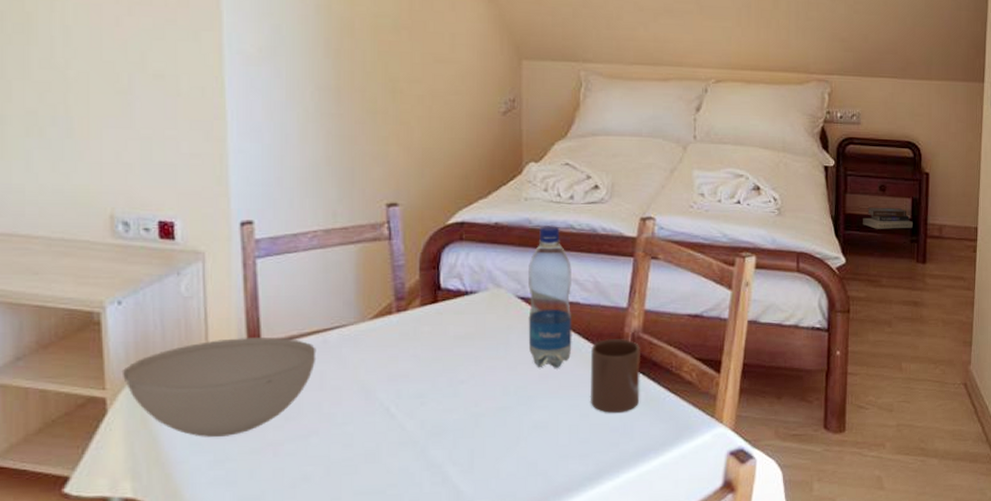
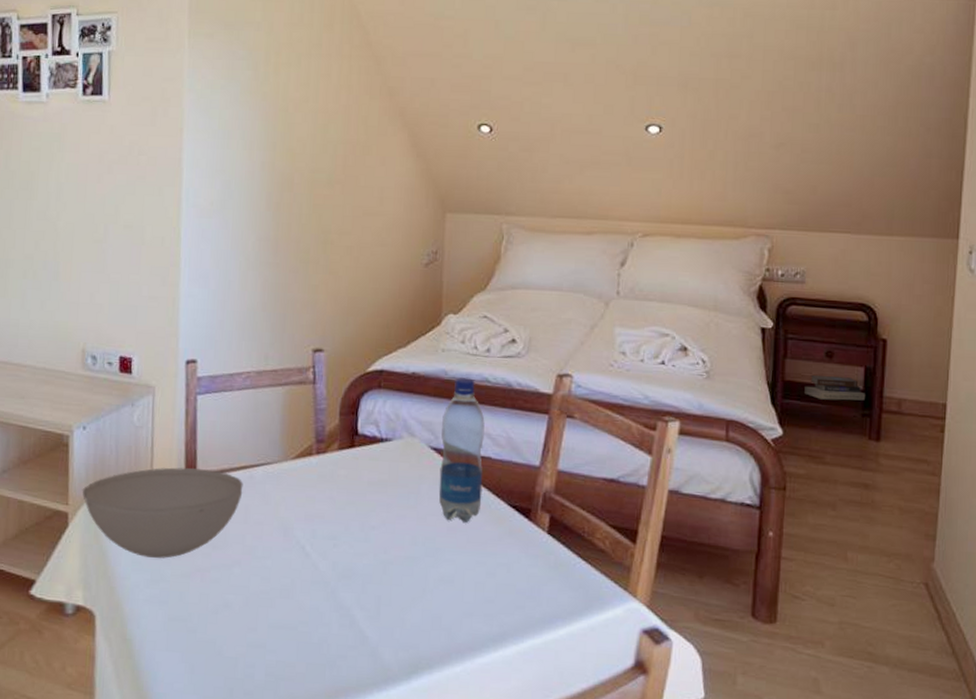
mug: present [590,338,642,413] -> none [497,496,553,575]

